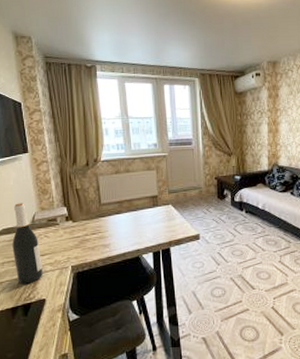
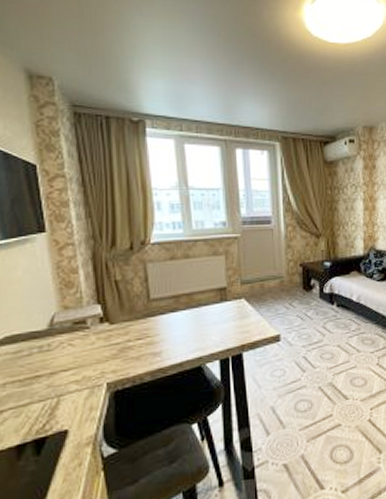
wine bottle: present [12,203,44,284] -> none [19,300,66,411]

